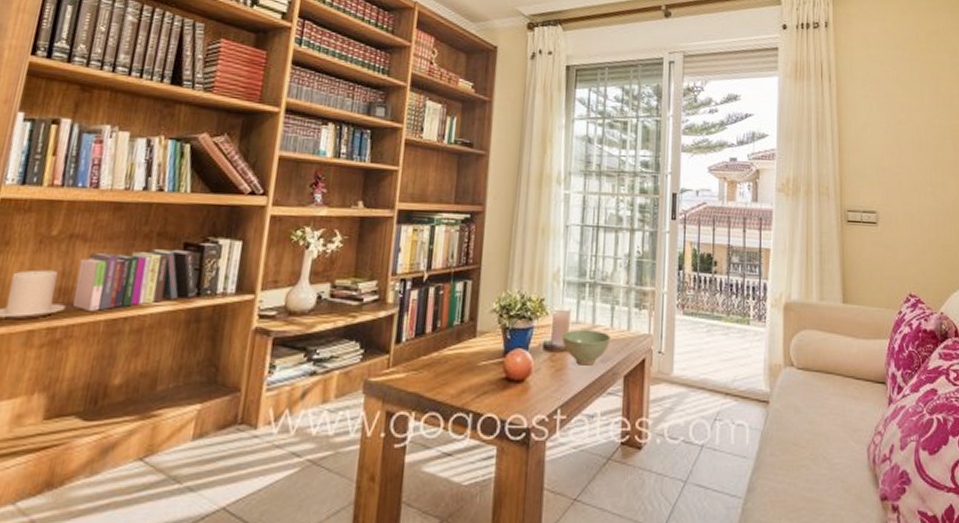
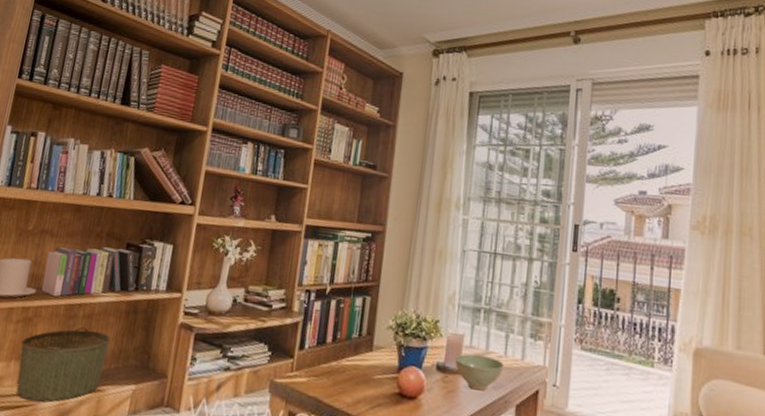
basket: none [42,344,167,440] -> present [16,327,111,402]

